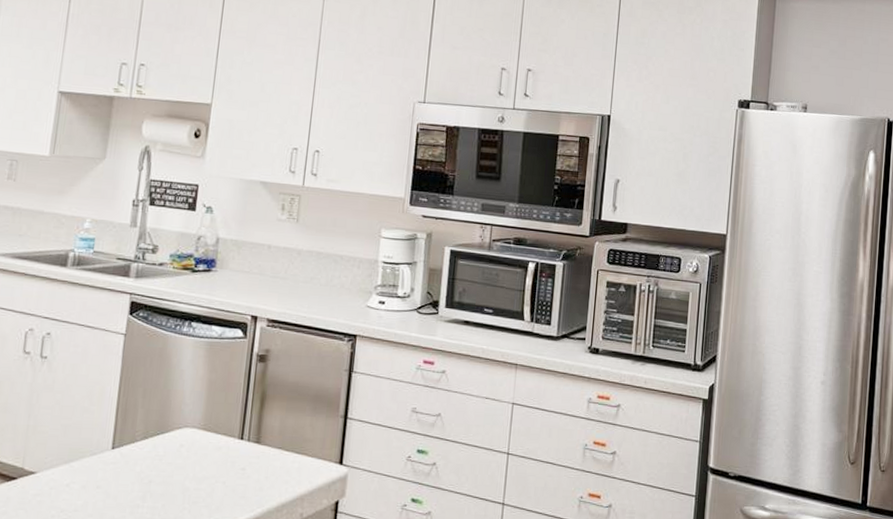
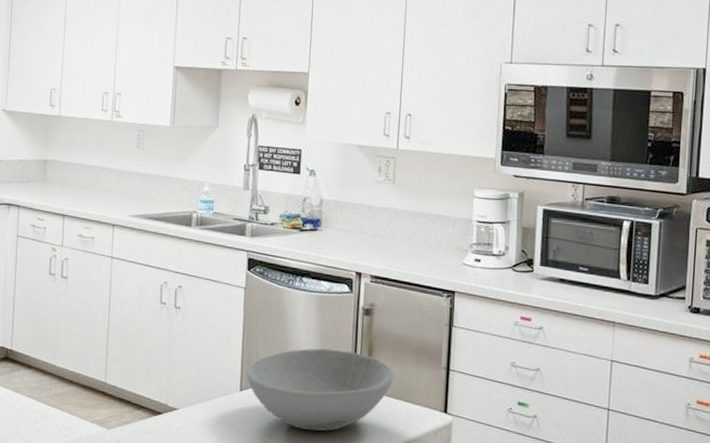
bowl: none [121,399,287,491] -> present [247,348,393,432]

